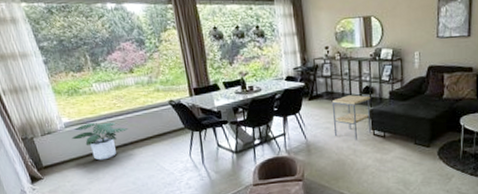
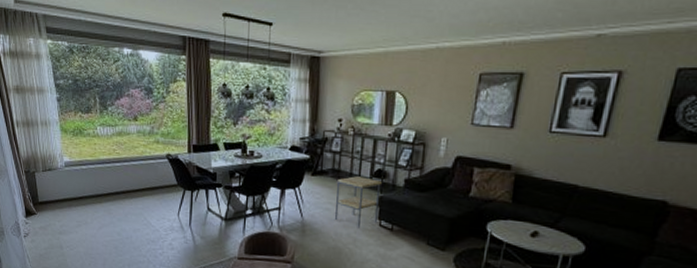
potted plant: present [71,122,129,160] -> none [69,166,123,205]

